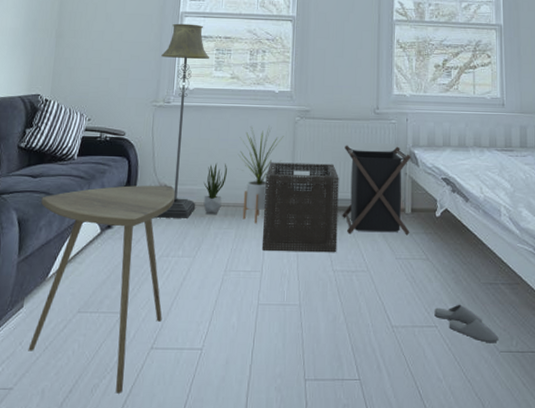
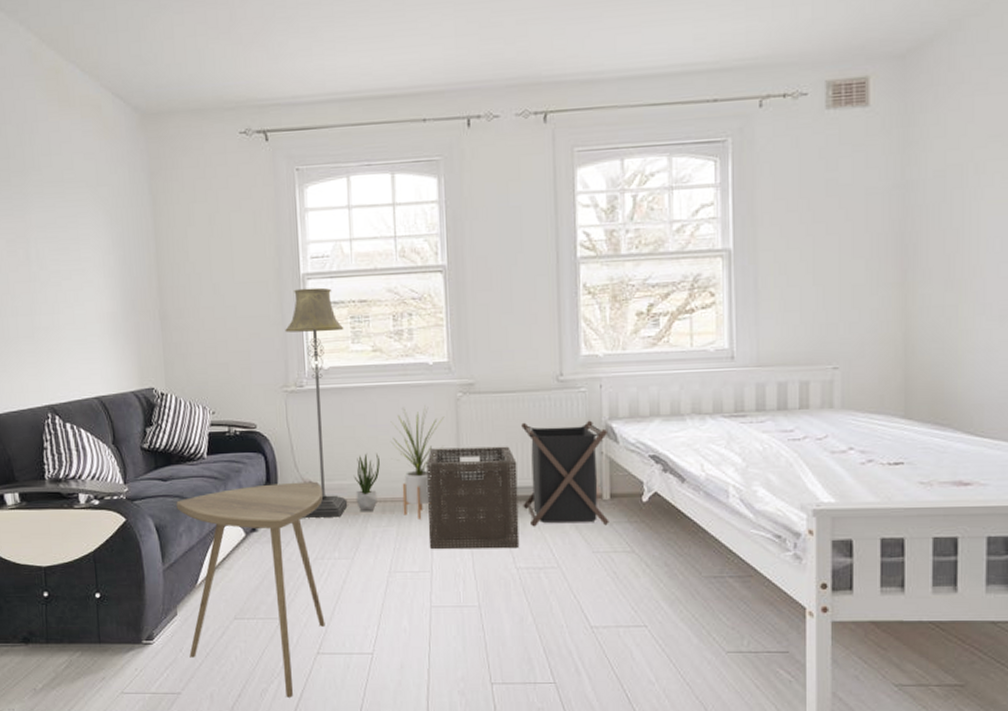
slippers: present [434,304,499,343] -> none [643,601,726,643]

